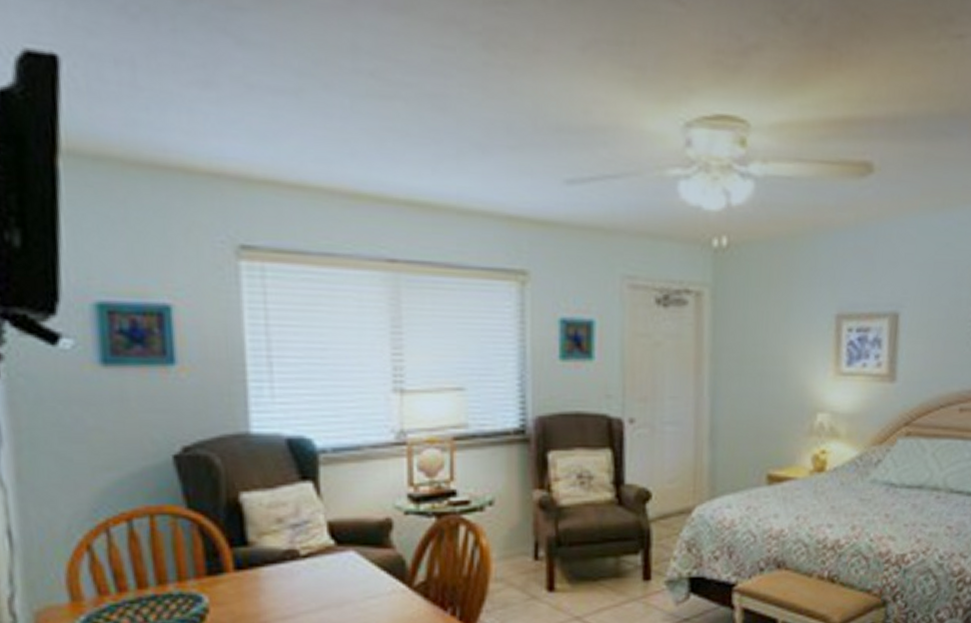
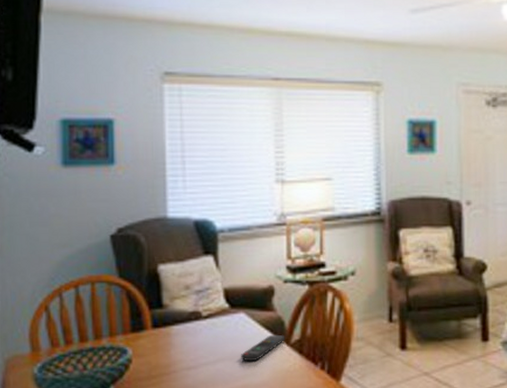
remote control: none [351,576,407,609] -> present [241,334,285,362]

